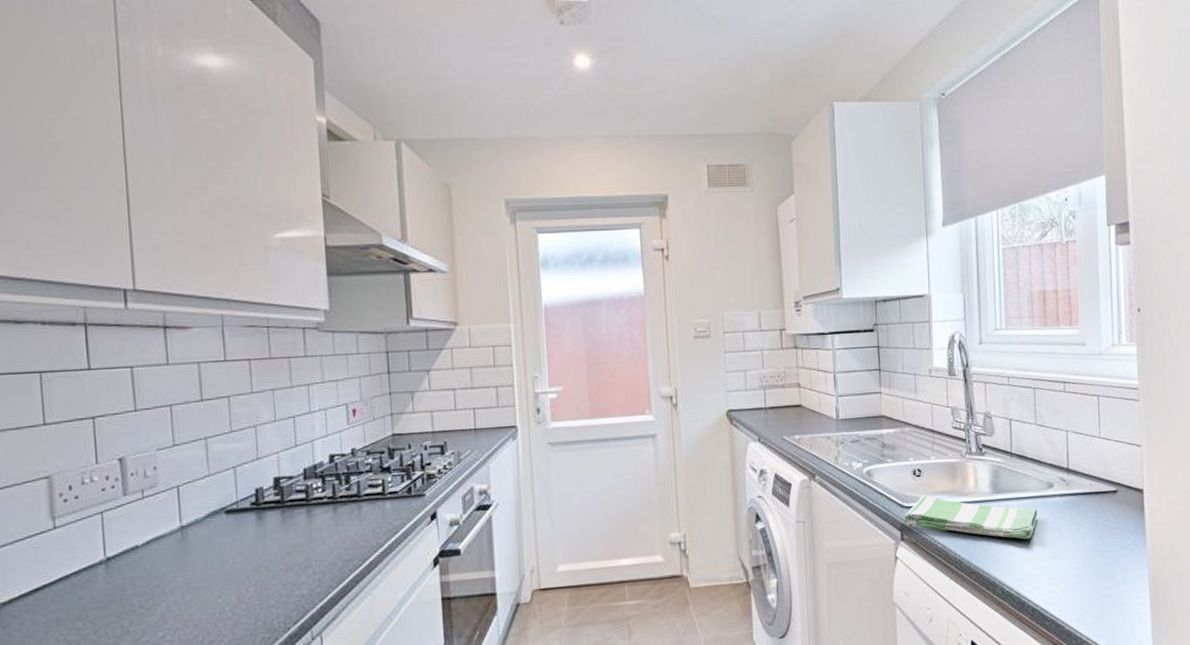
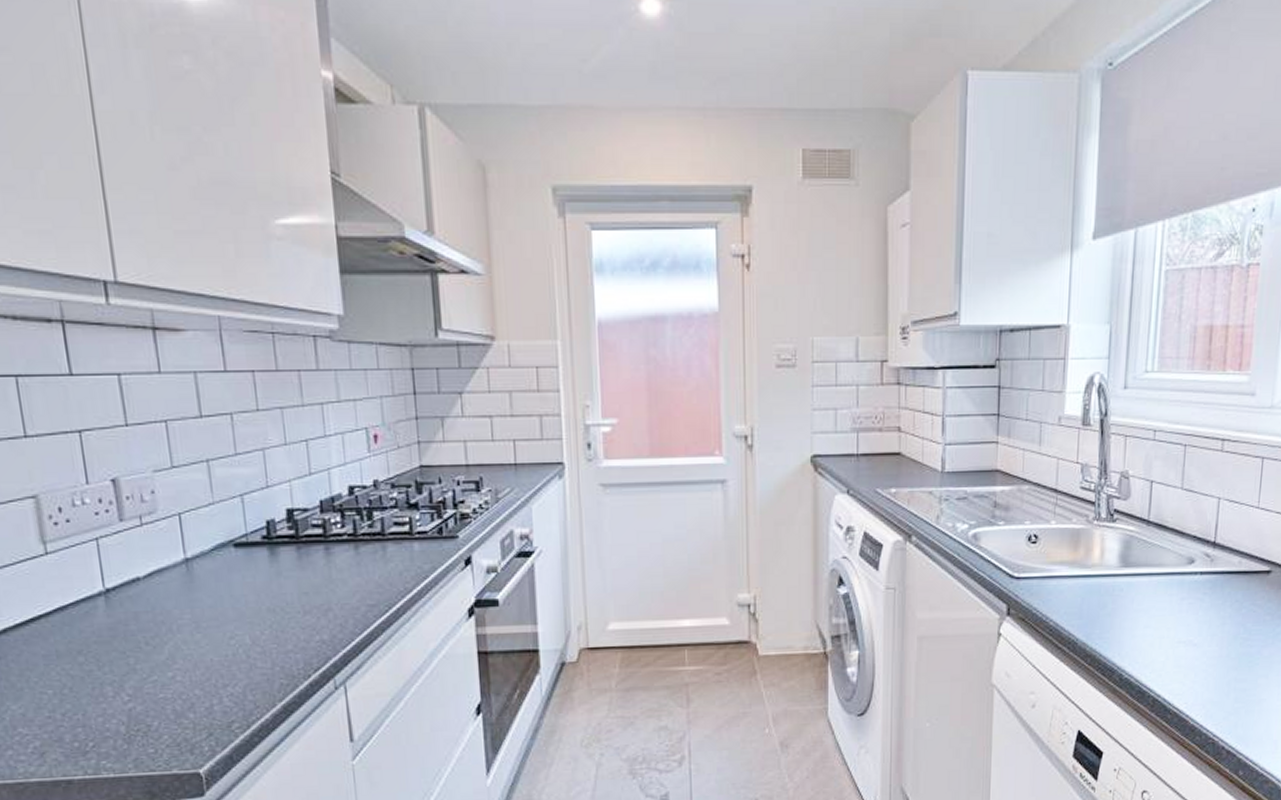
dish towel: present [904,495,1038,539] -> none [1012,565,1172,621]

